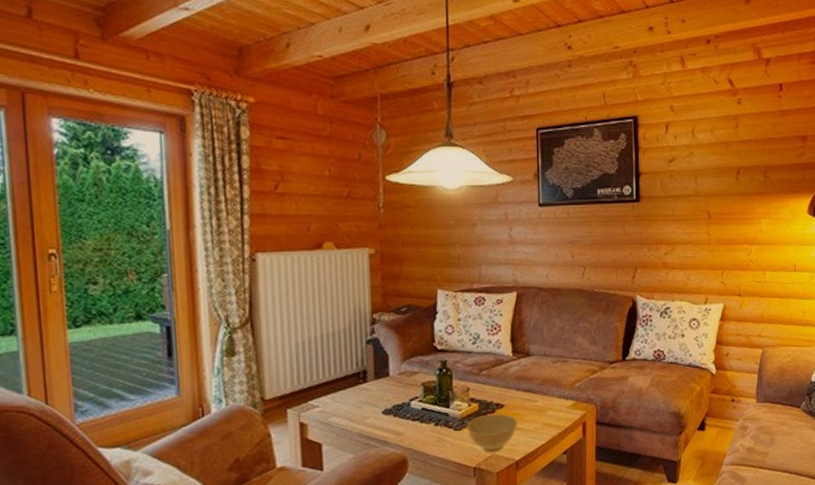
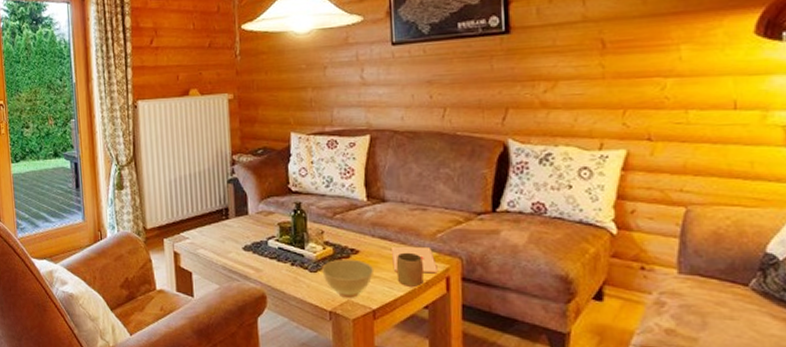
magazine: none [535,395,577,422] -> present [392,246,439,274]
mug: none [538,402,564,436] -> present [396,252,425,288]

